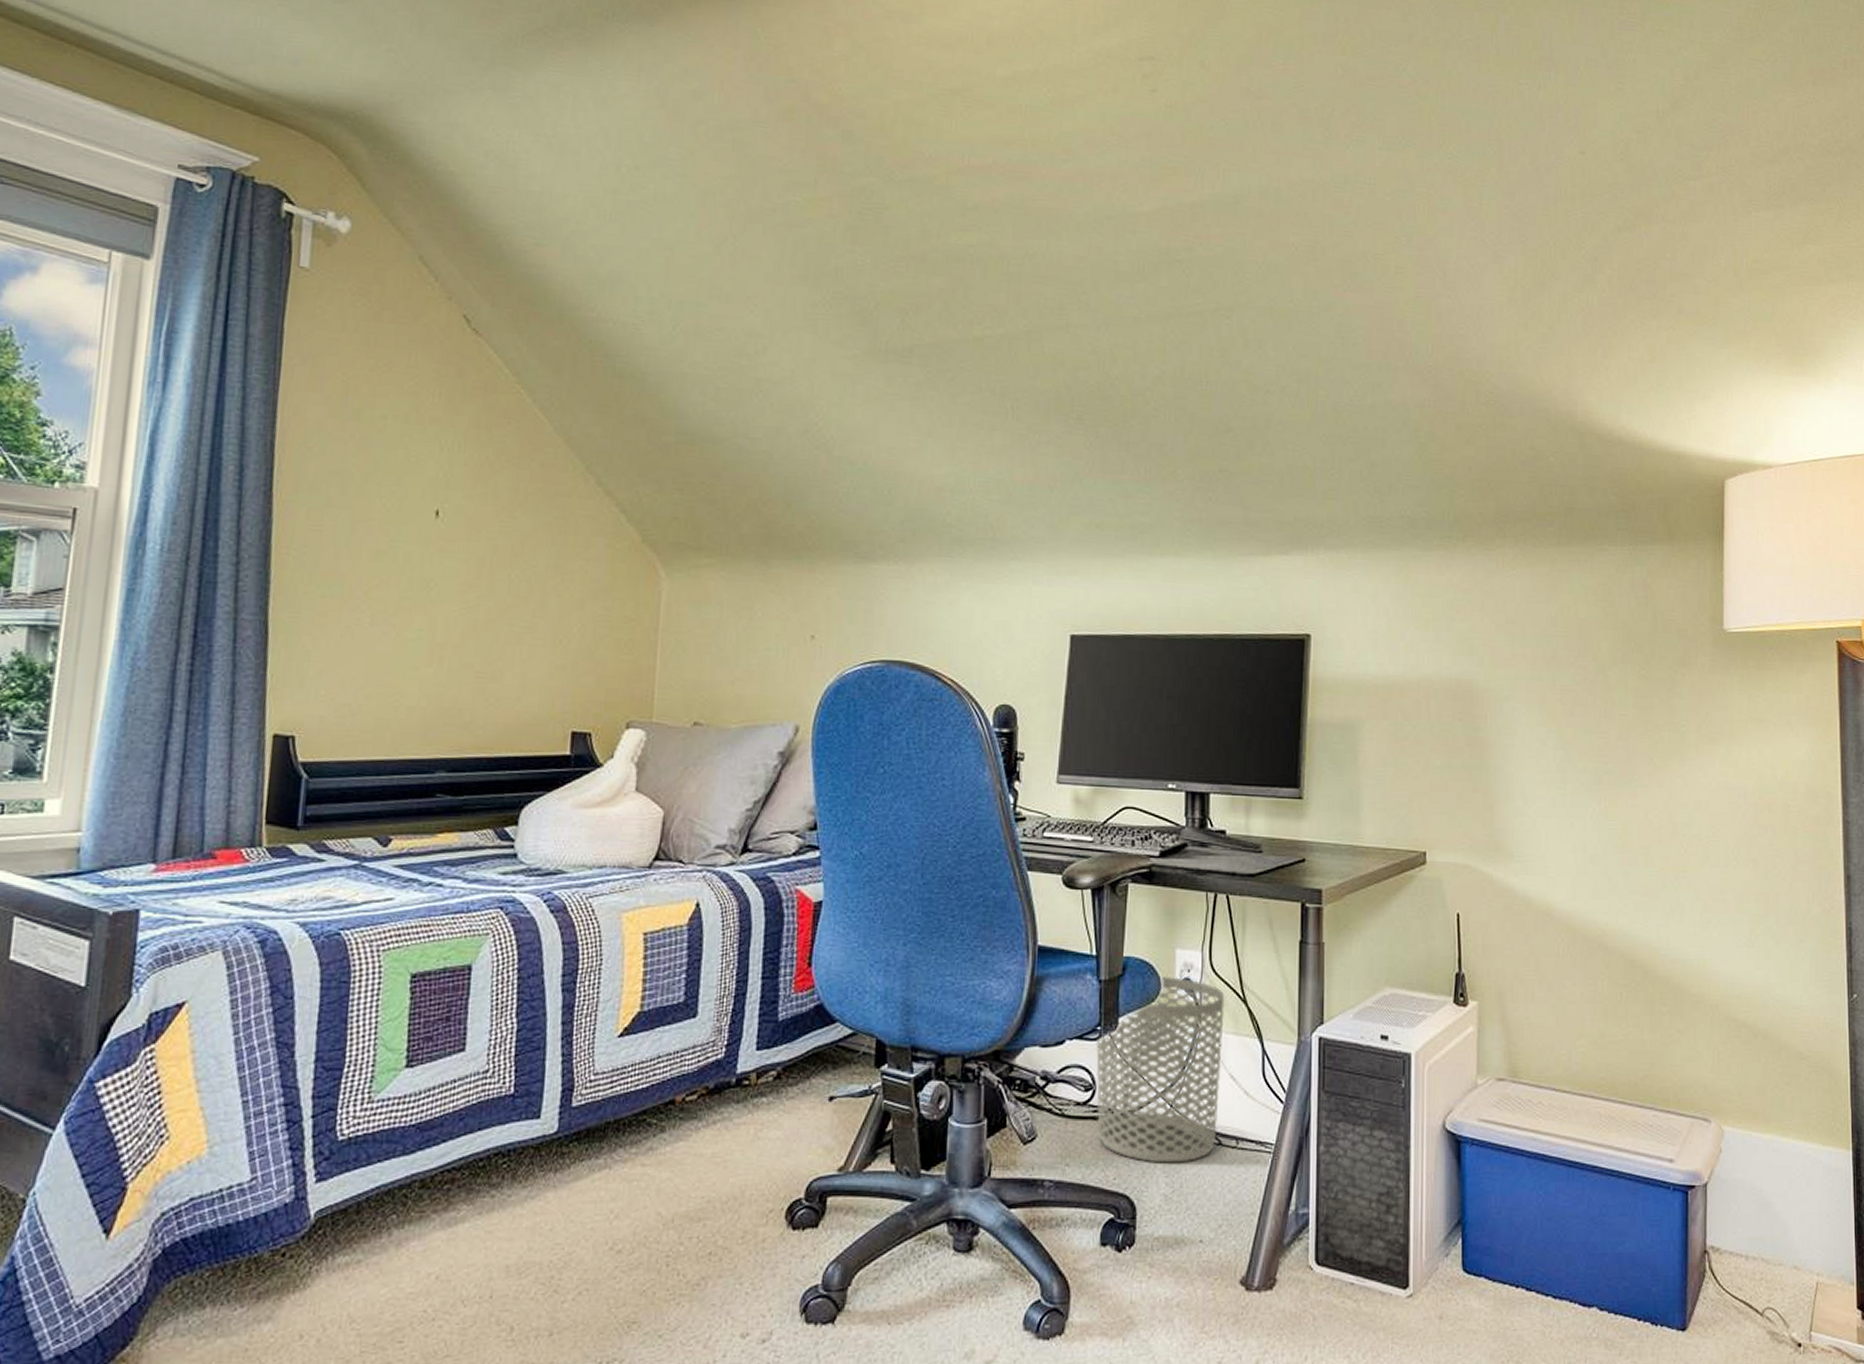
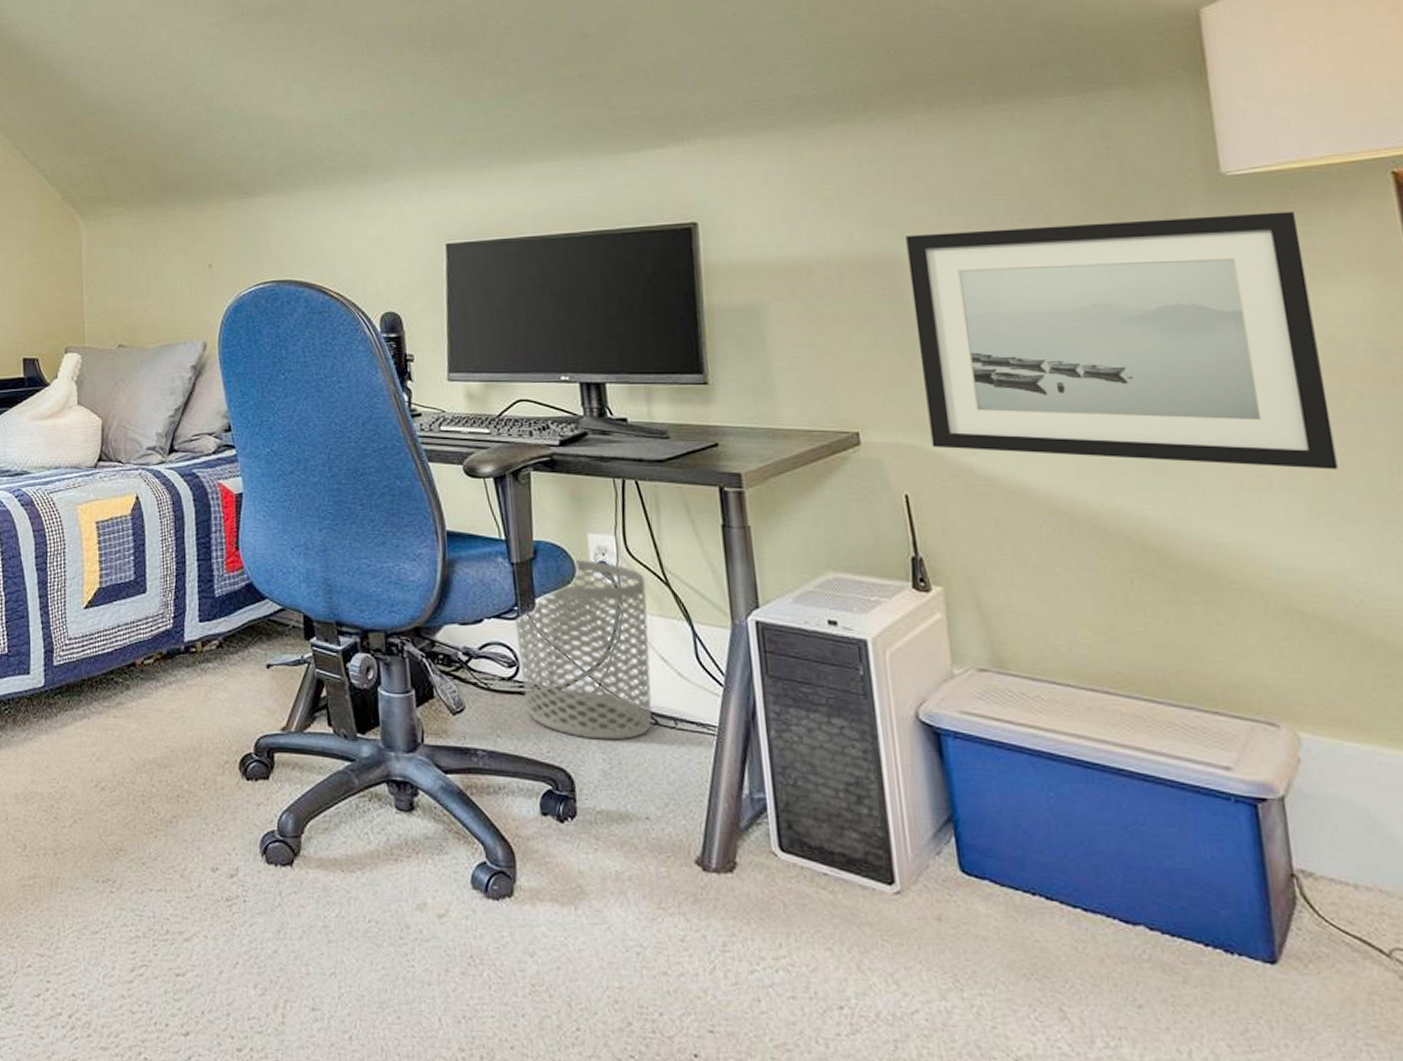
wall art: none [1483,663,1774,896] -> present [905,211,1338,470]

